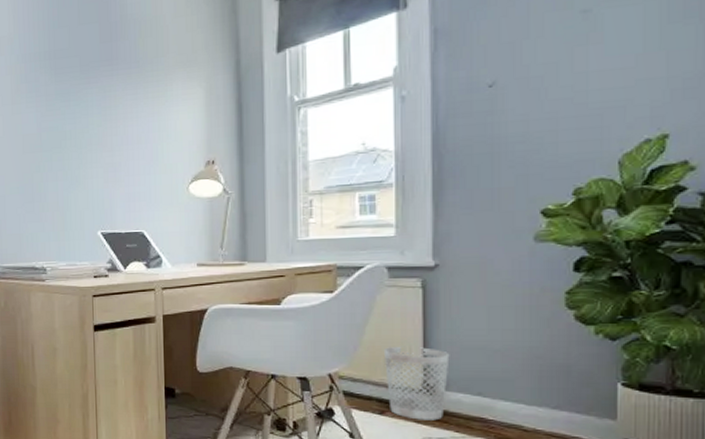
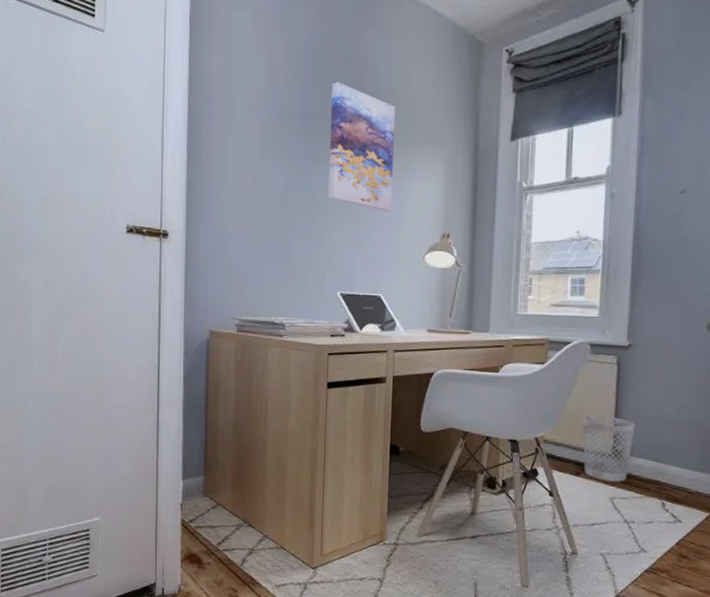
wall art: none [78,15,150,144] -> present [328,82,395,211]

